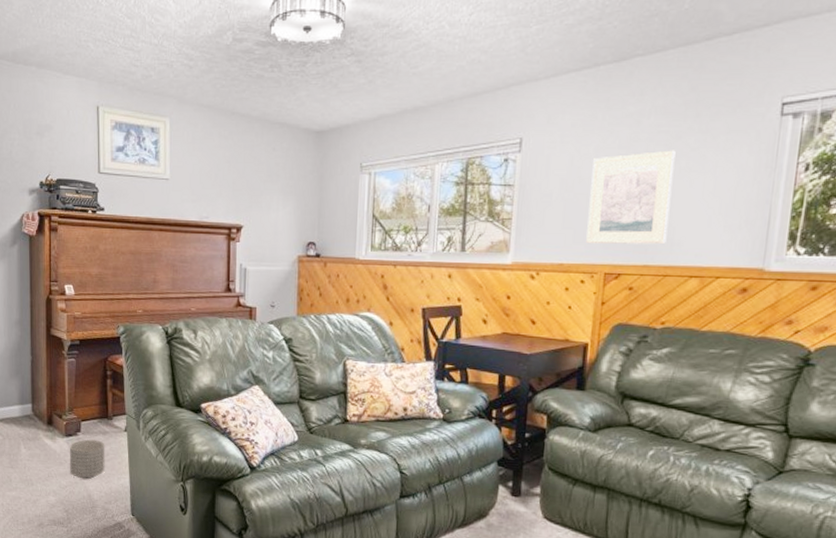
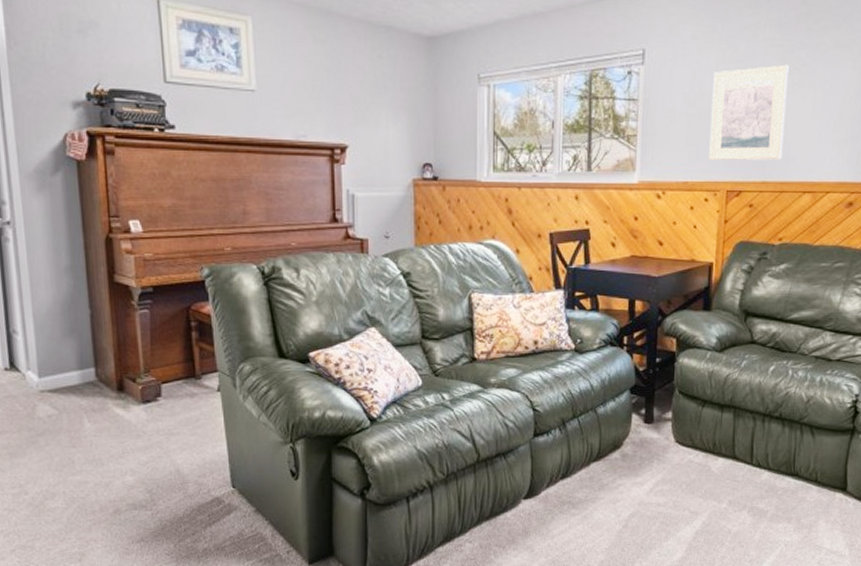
planter: present [70,439,105,479] -> none [149,404,196,452]

